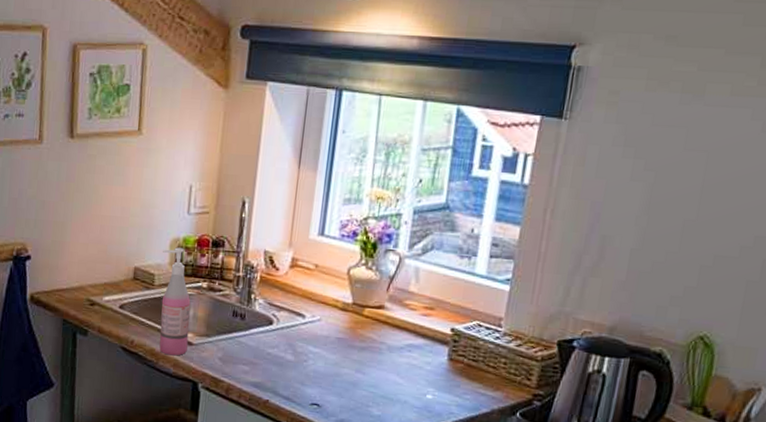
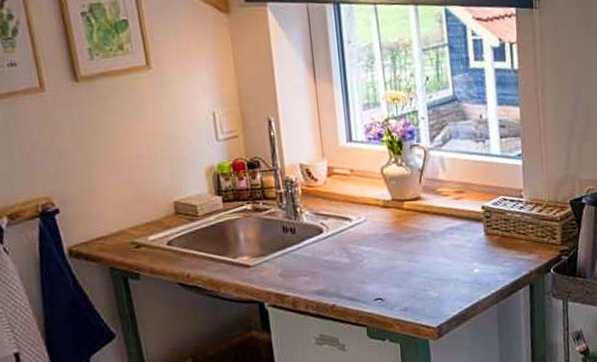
soap dispenser: present [159,247,191,356] -> none [199,175,246,282]

